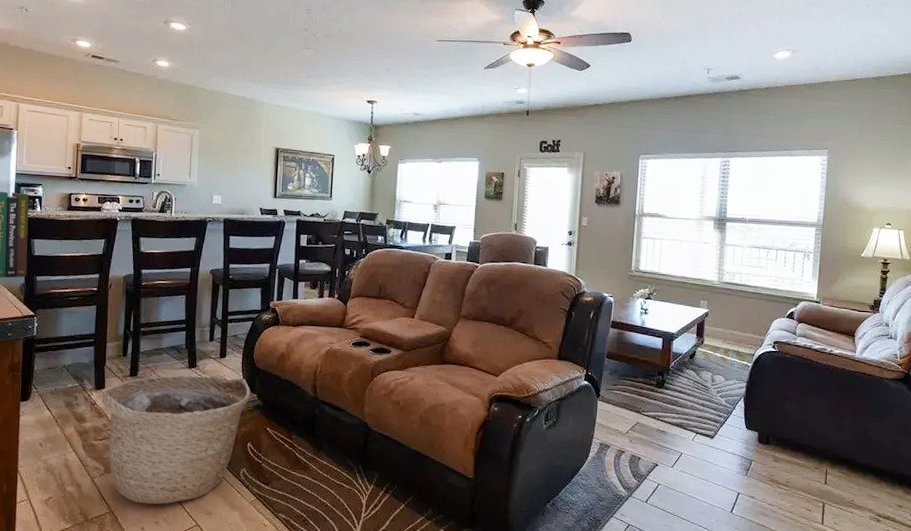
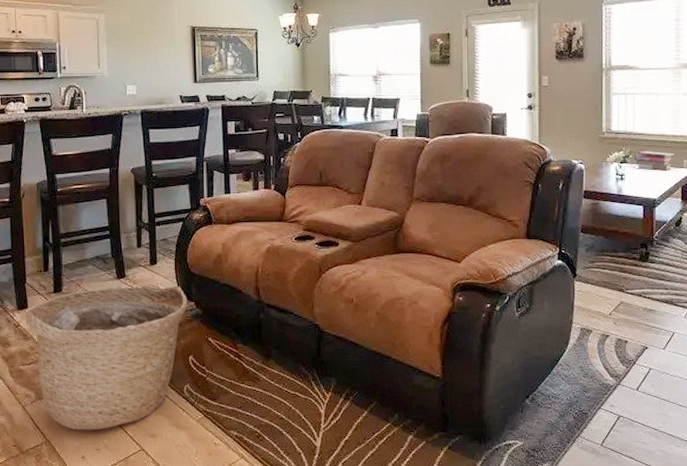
books: none [658,290,693,309] -> present [634,151,675,171]

